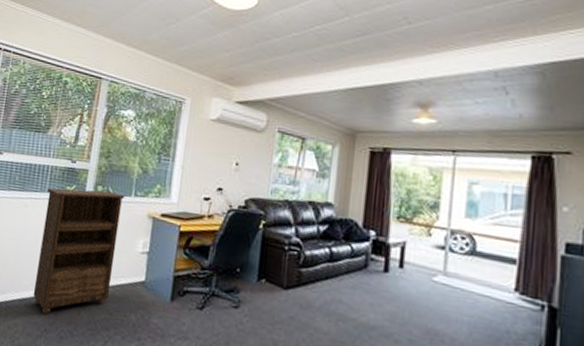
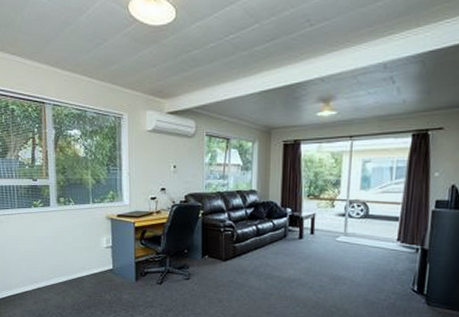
bookshelf: present [33,188,125,315] -> none [17,201,86,303]

